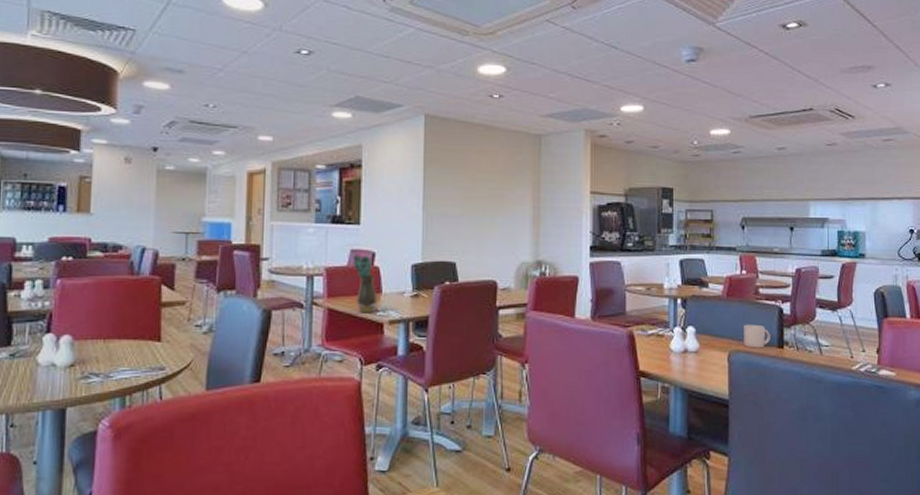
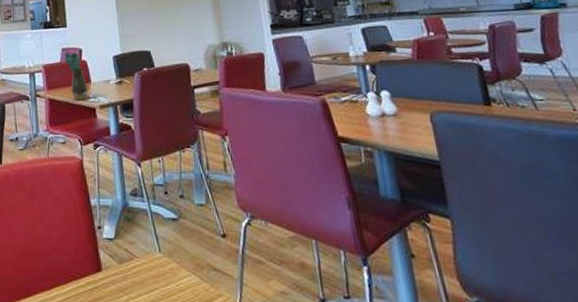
mug: present [744,324,770,348] -> none [441,83,474,108]

